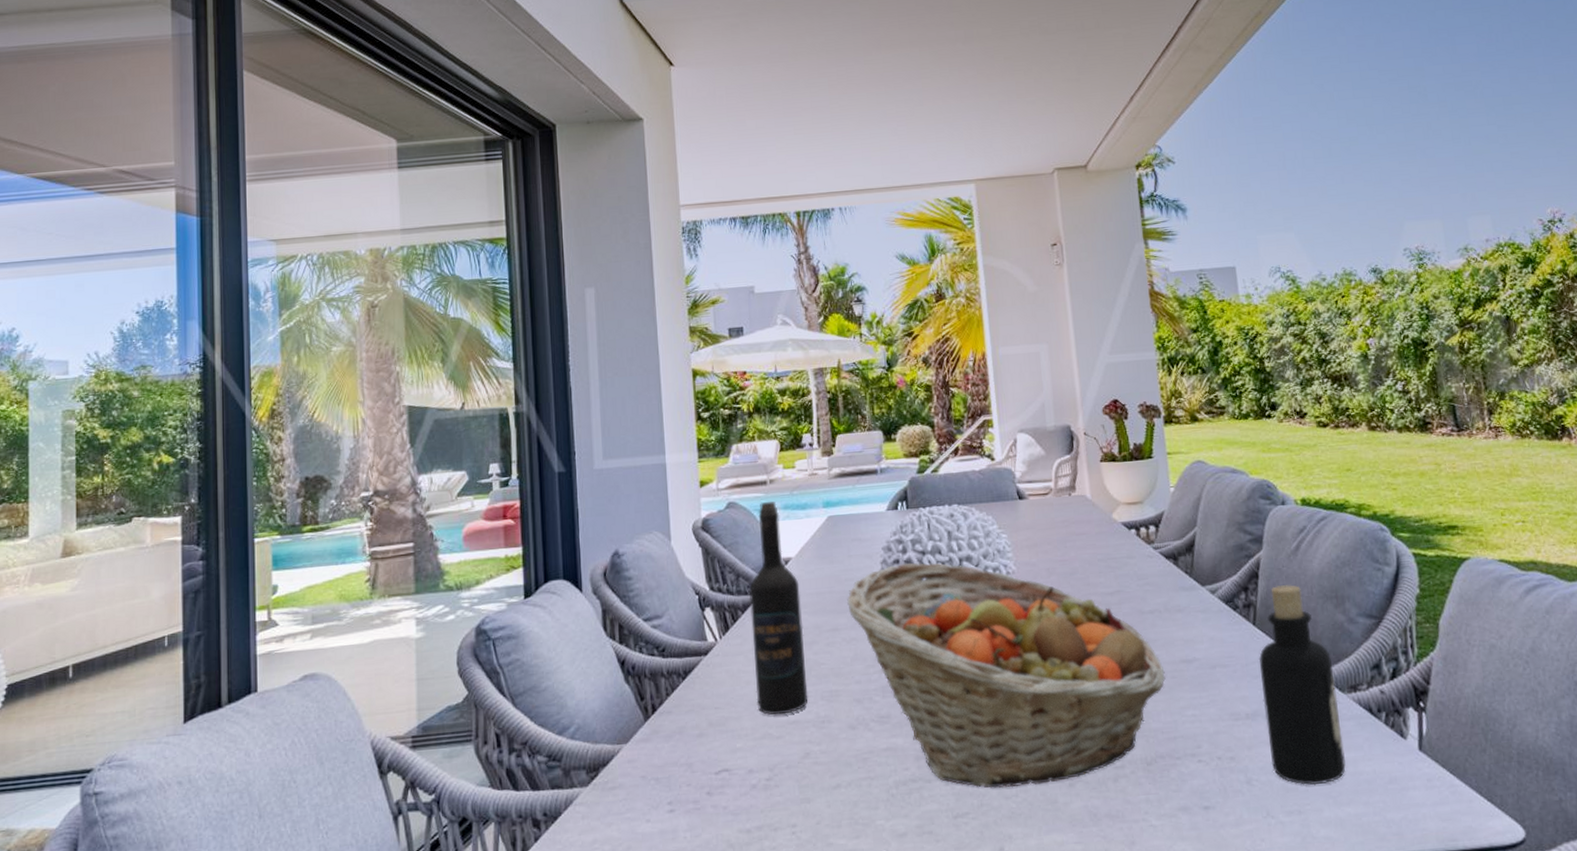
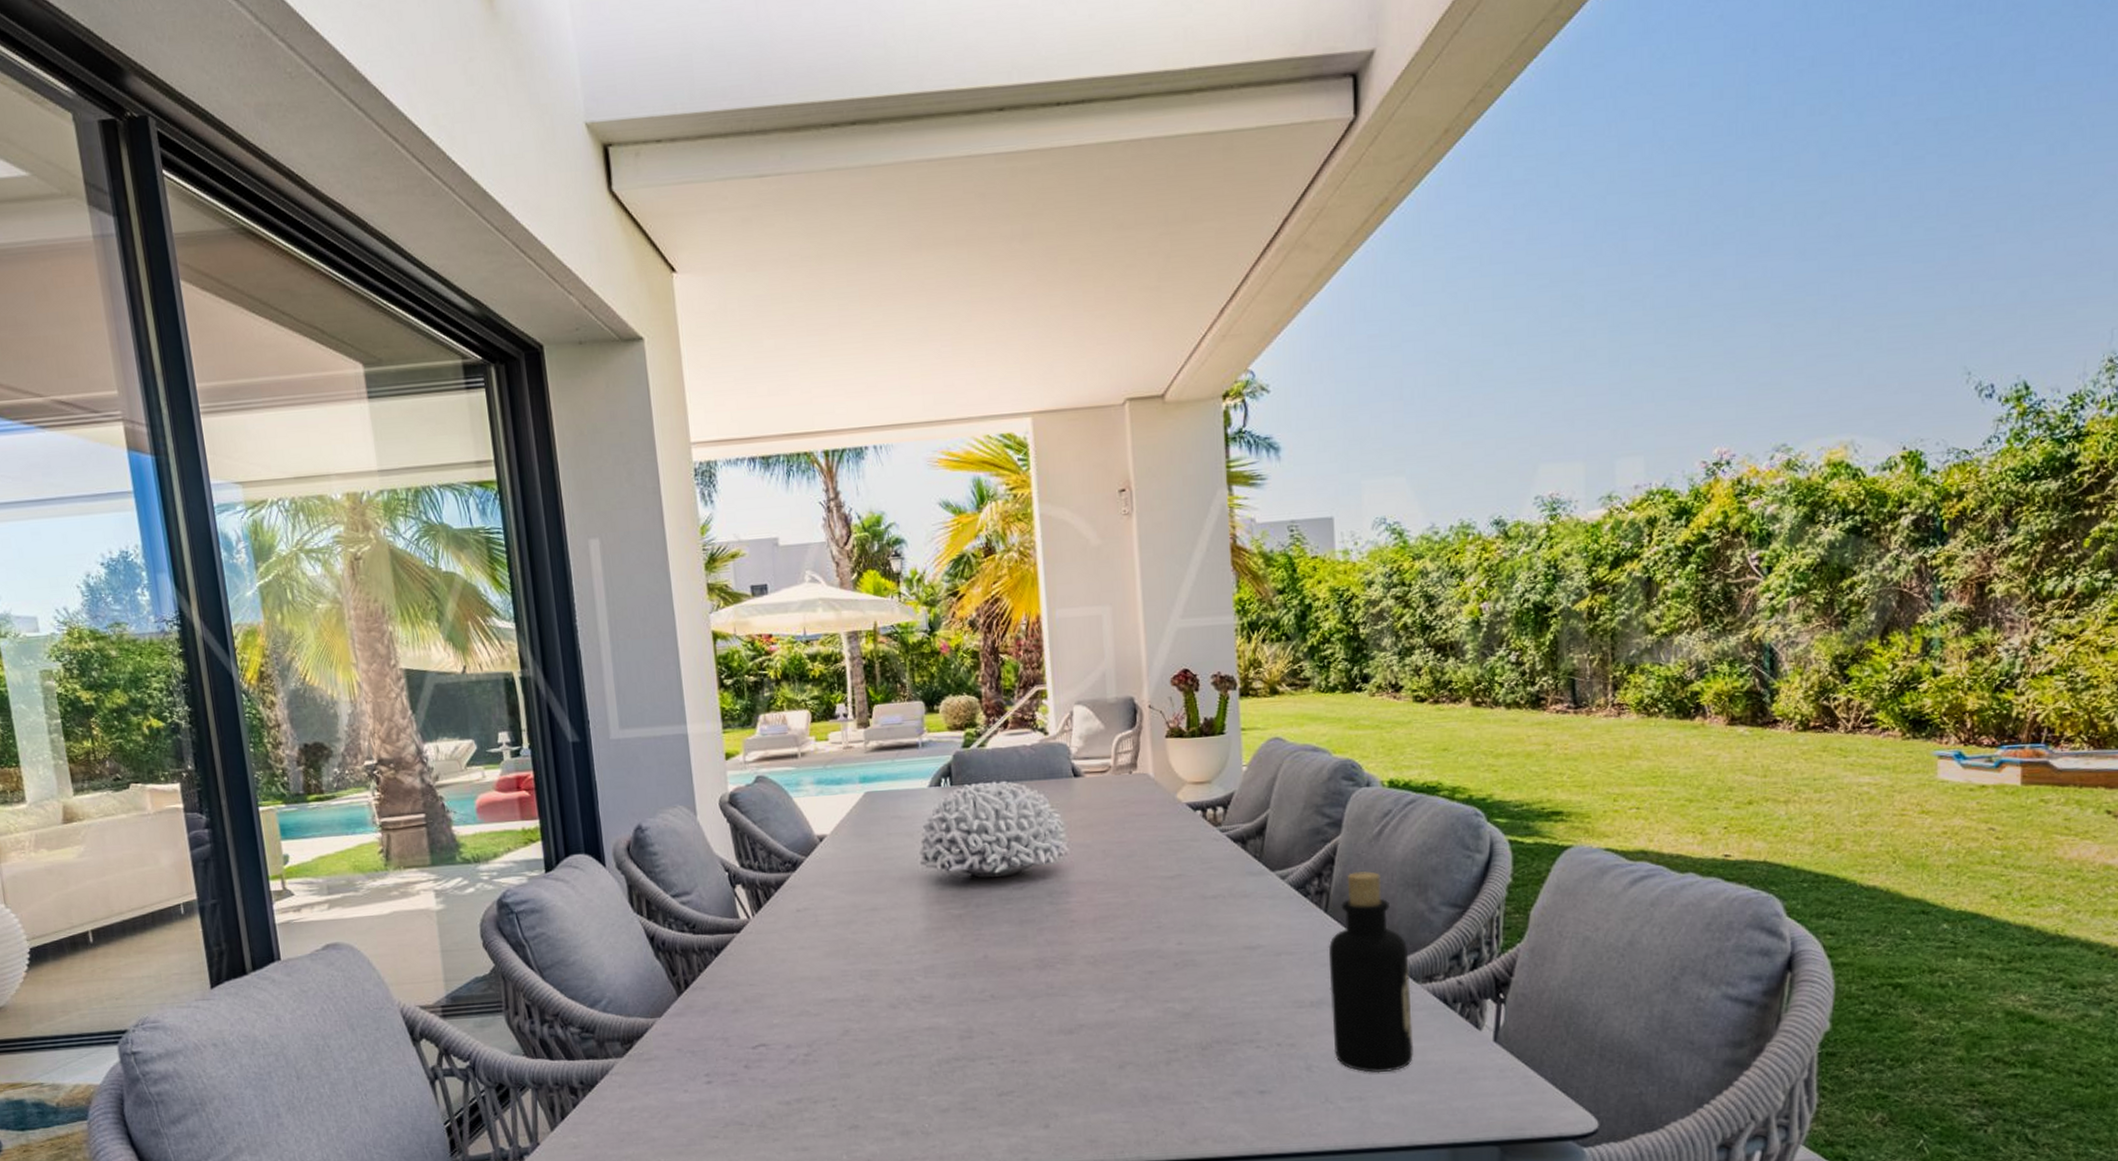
wine bottle: present [748,502,809,715] -> none [781,776,847,993]
fruit basket: present [846,562,1166,788] -> none [885,841,1226,1068]

